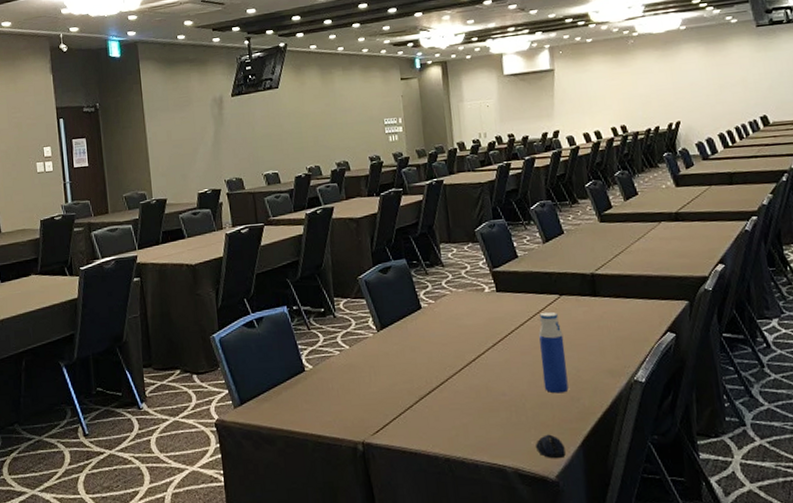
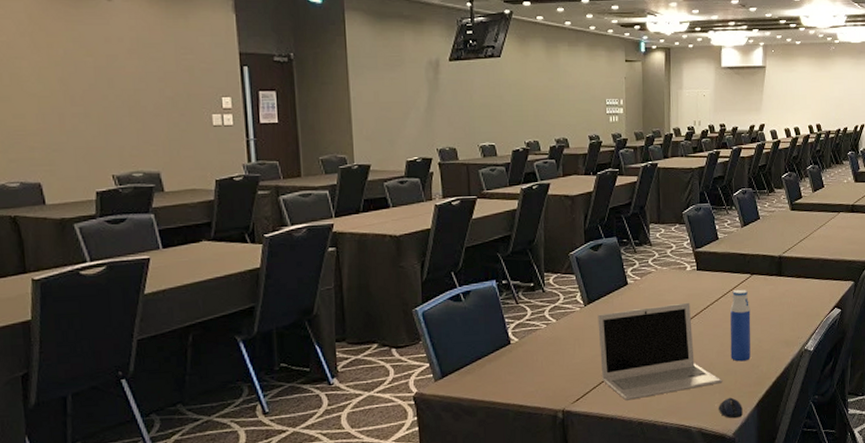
laptop: none [392,327,538,434] -> present [597,302,723,401]

